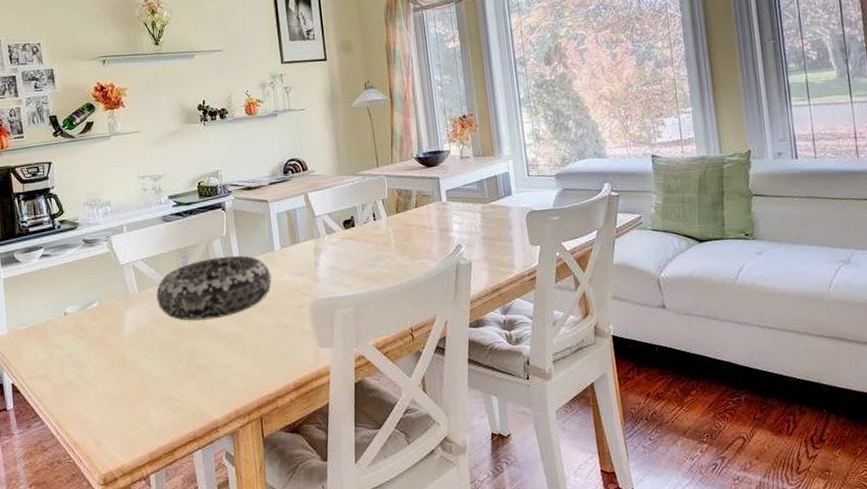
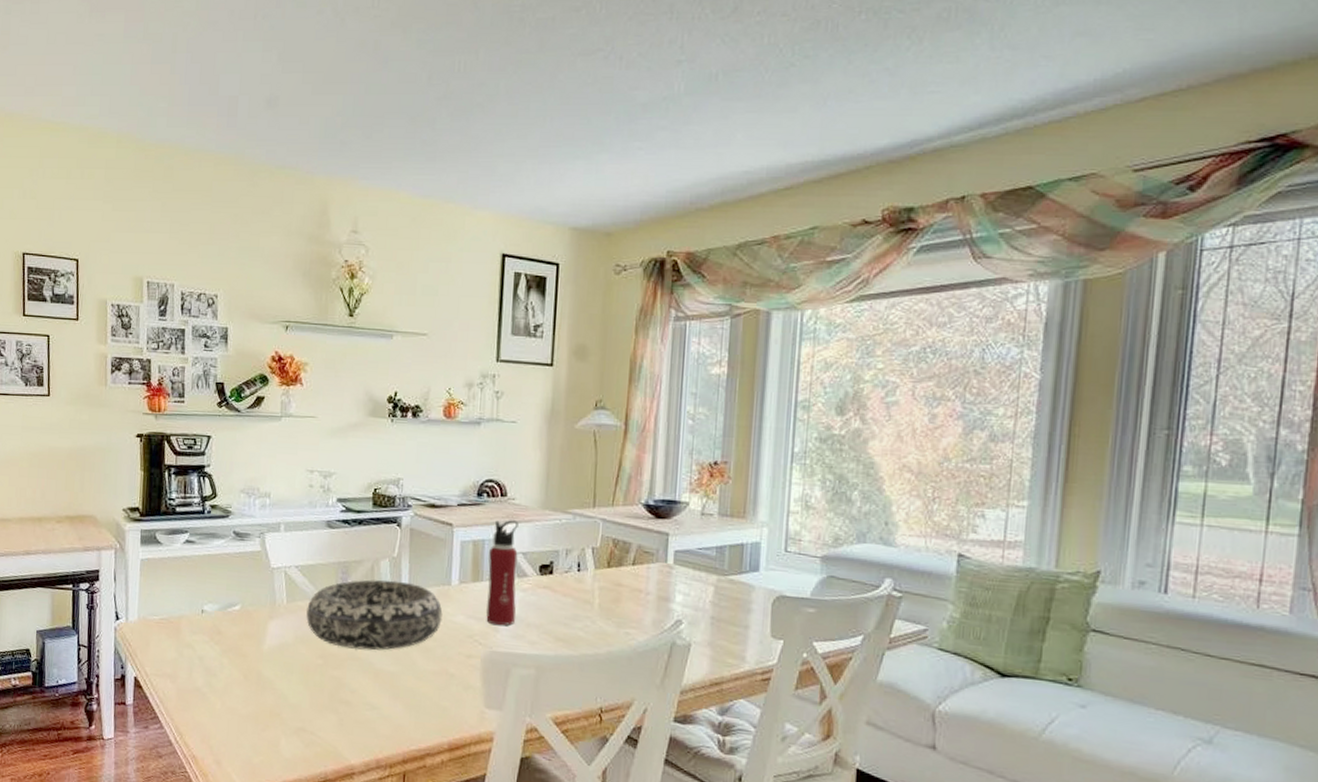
water bottle: none [301,188,331,277] -> present [486,520,519,626]

